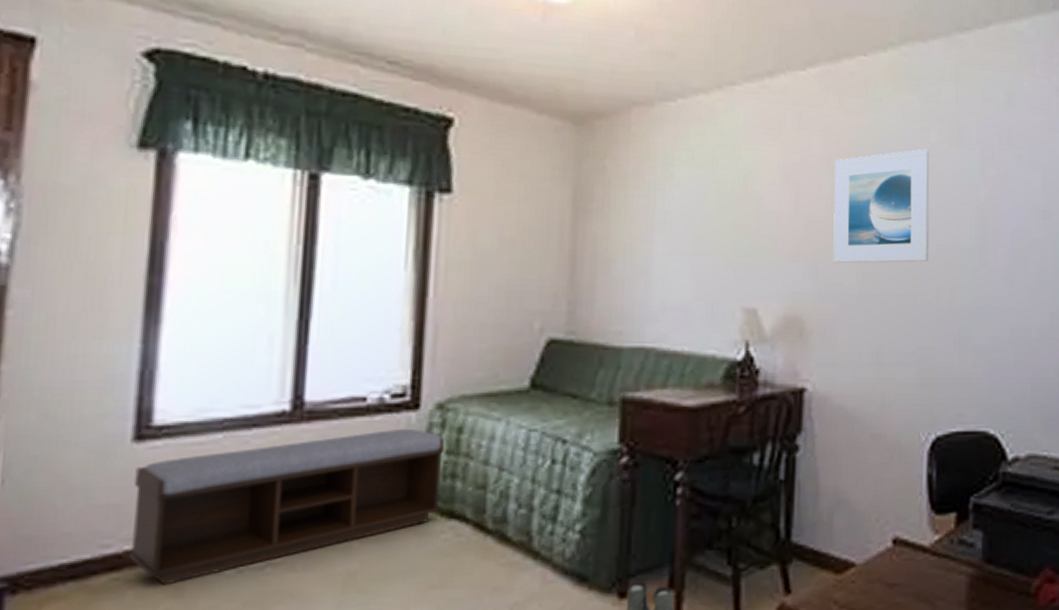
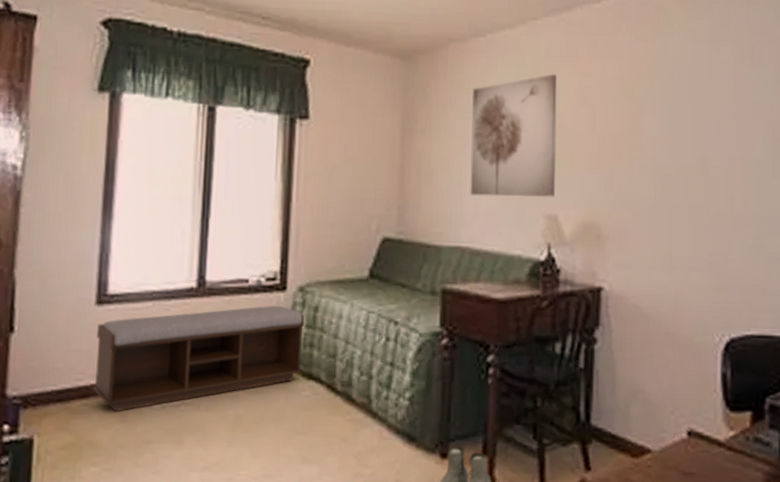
wall art: none [656,148,758,289] -> present [470,74,557,198]
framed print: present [833,148,930,263] -> none [627,68,721,175]

